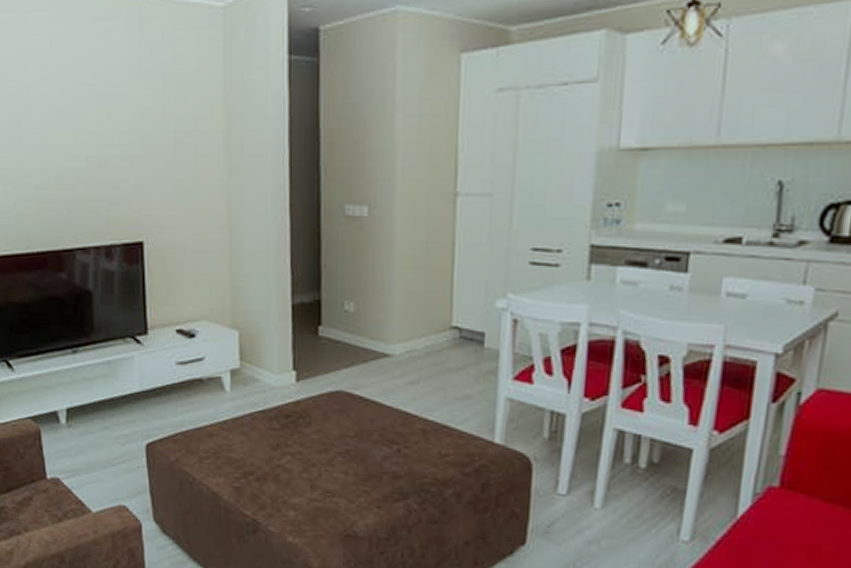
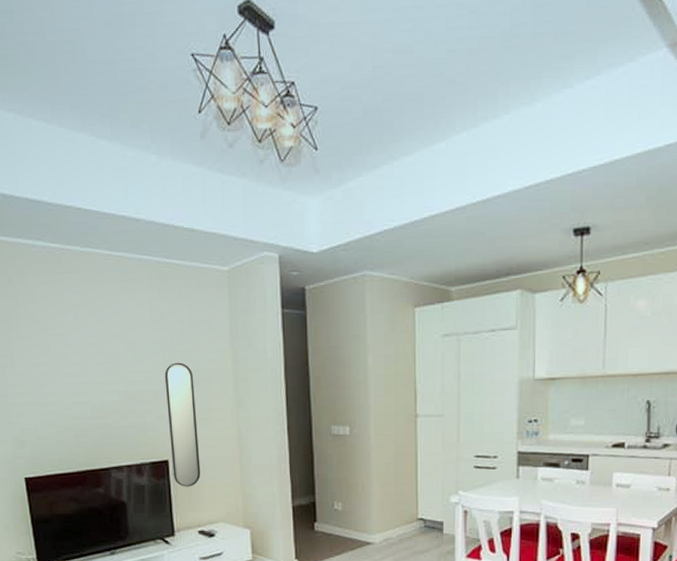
home mirror: none [142,122,181,276] -> present [164,362,201,487]

